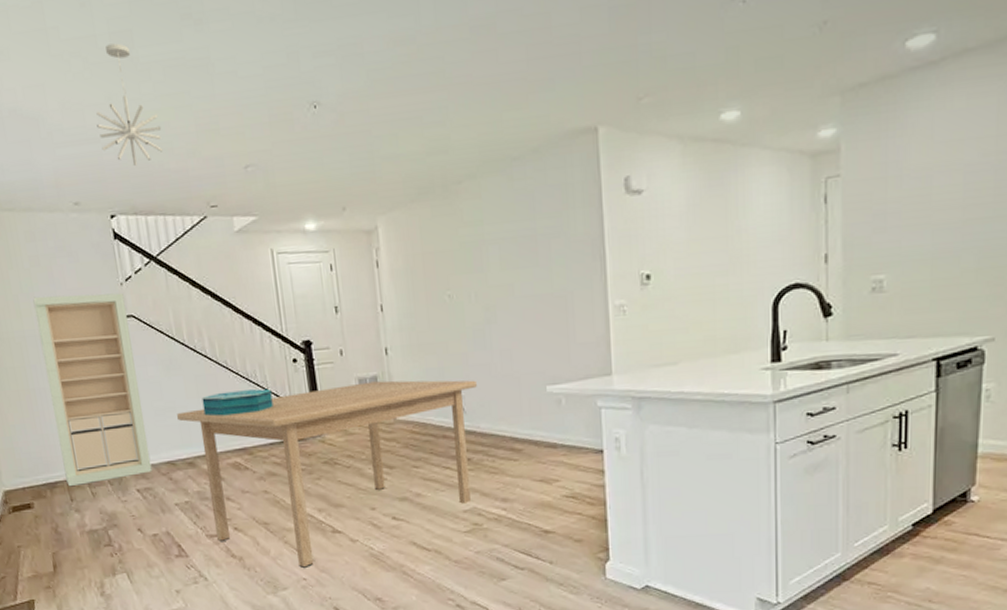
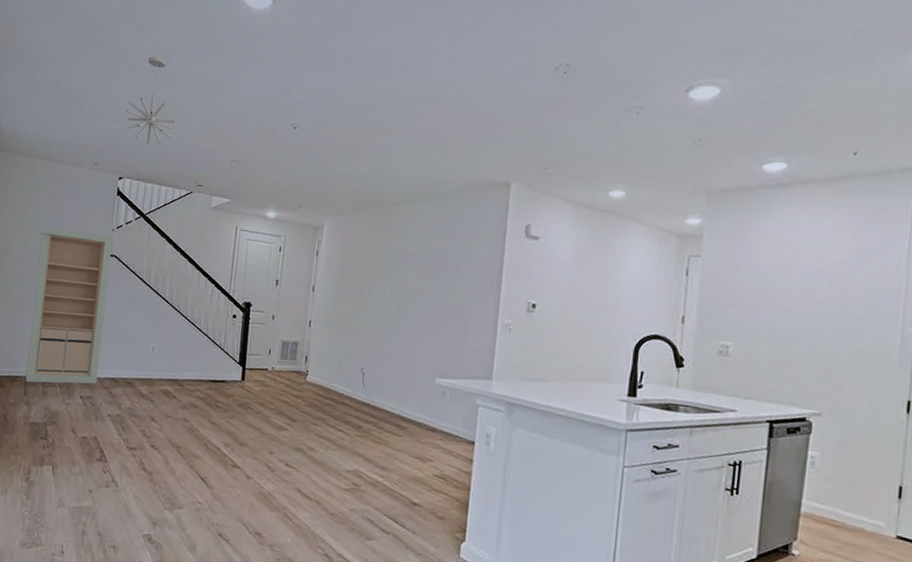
table: present [177,380,477,568] -> none [129,339,379,493]
decorative box: present [202,389,273,417] -> none [151,330,210,352]

